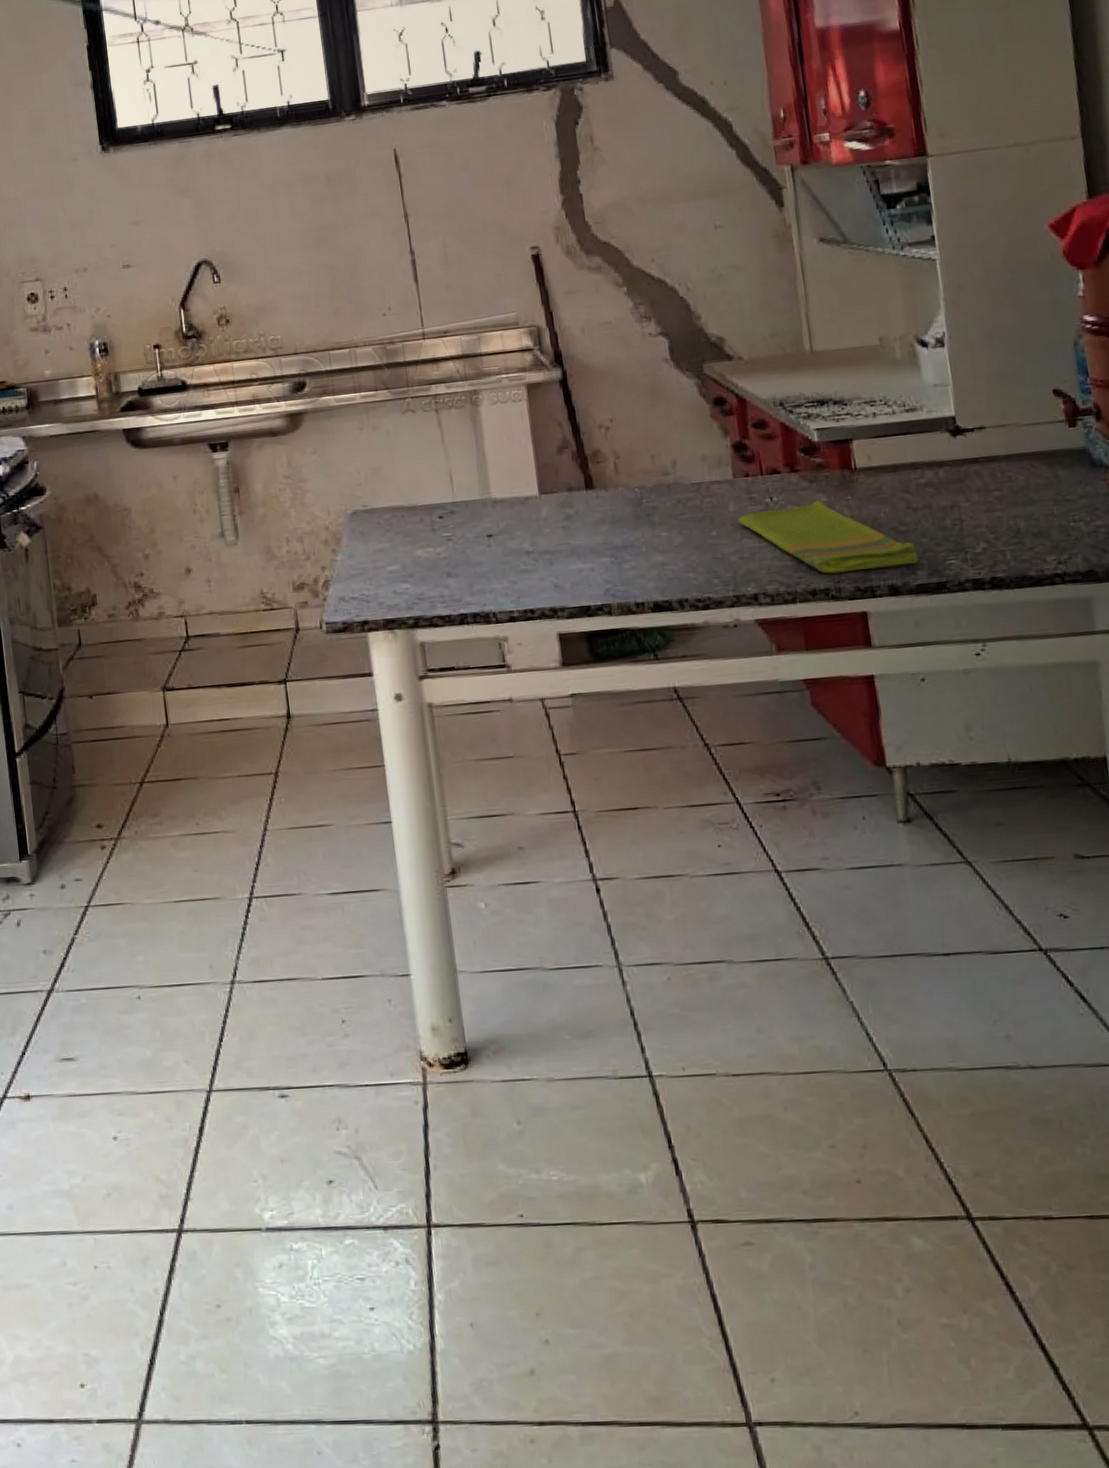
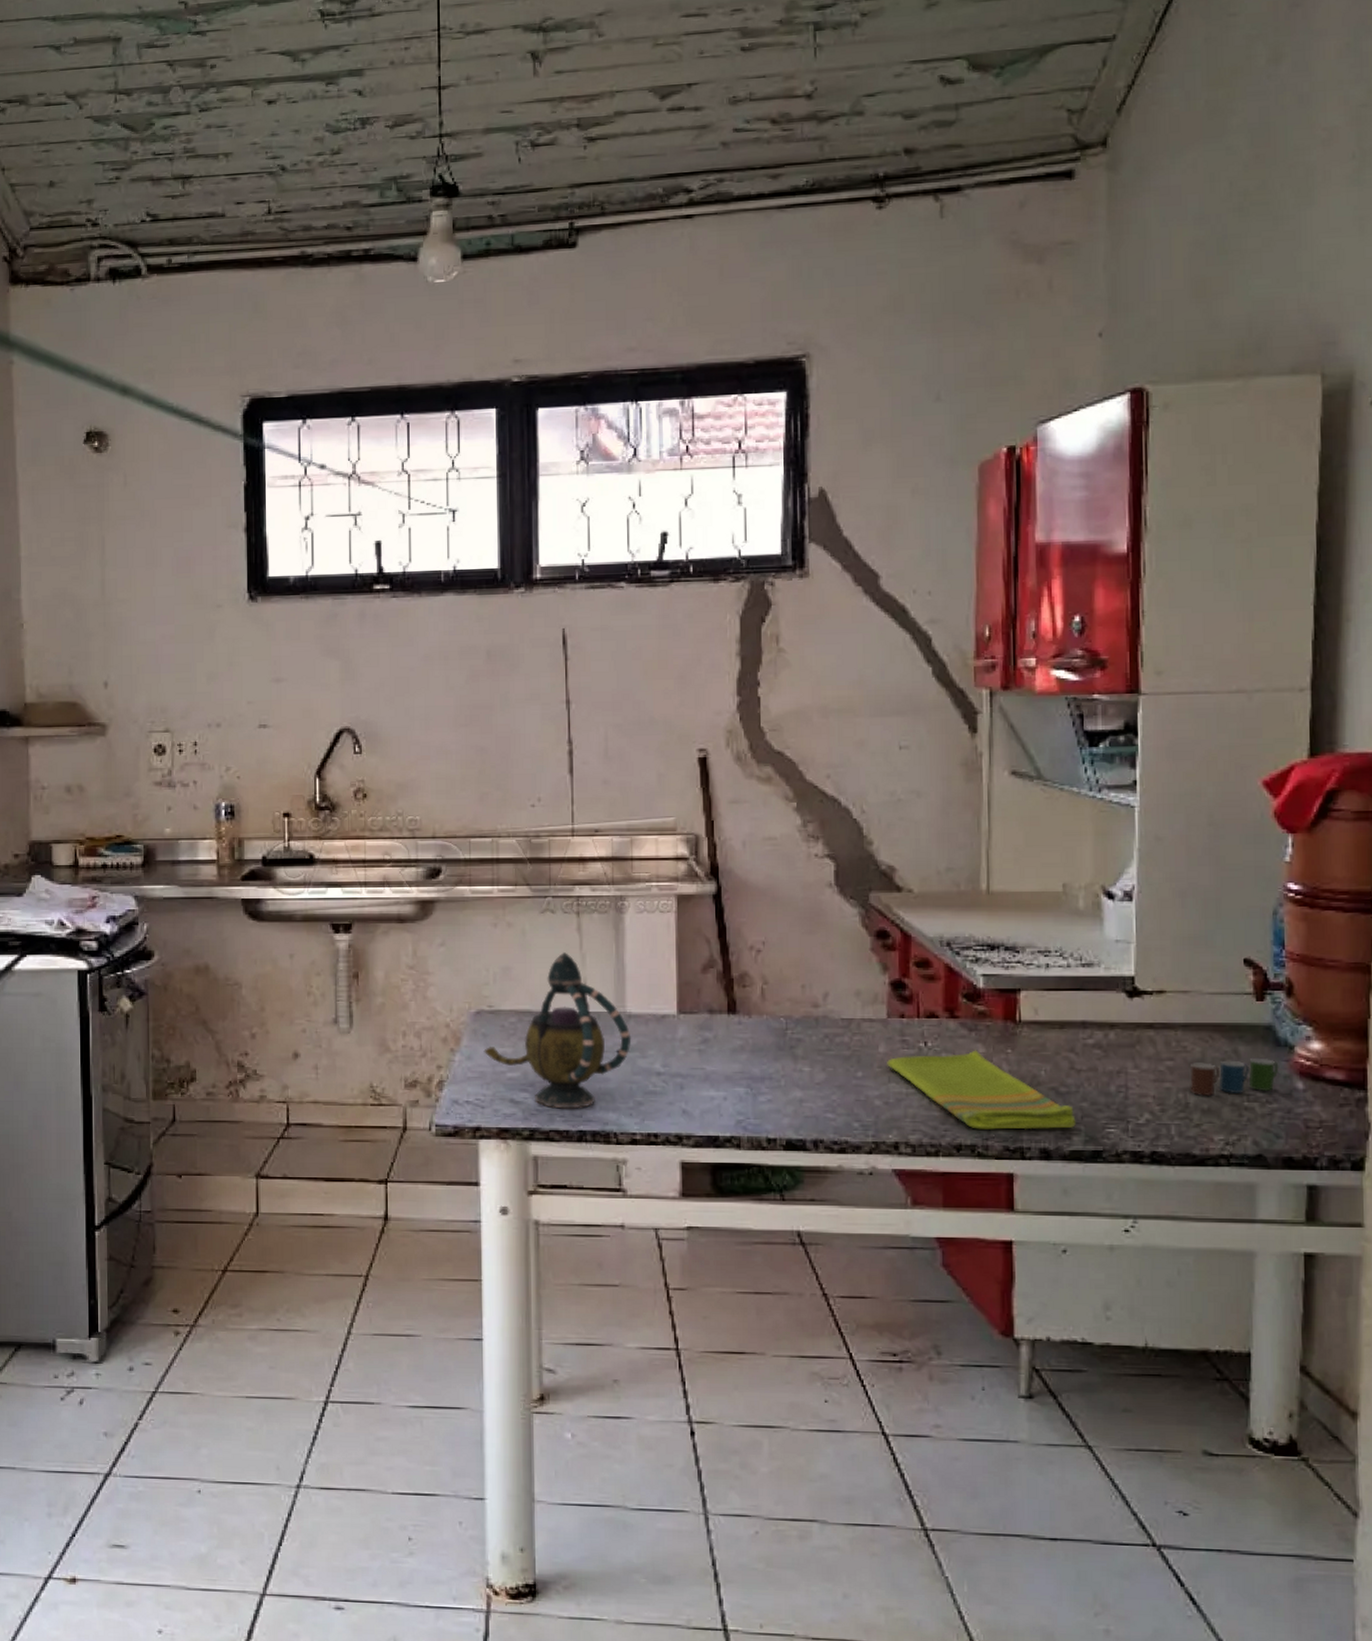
teapot: none [363,448,499,595] -> present [483,952,632,1109]
cup: none [1016,480,1098,521] -> present [1189,1059,1279,1096]

